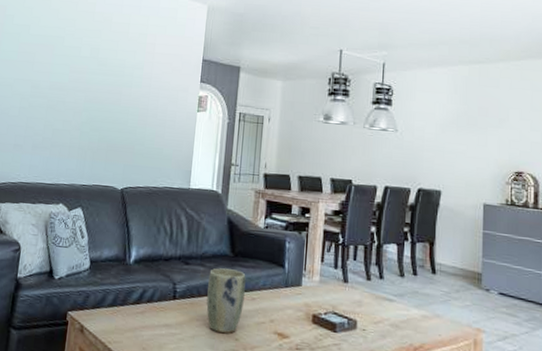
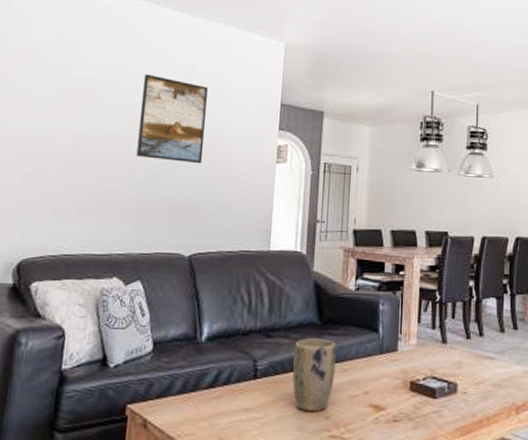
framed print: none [80,32,141,110] -> present [136,74,208,164]

